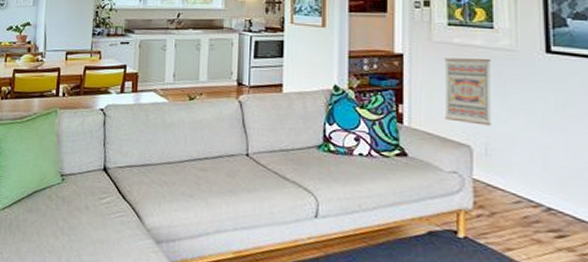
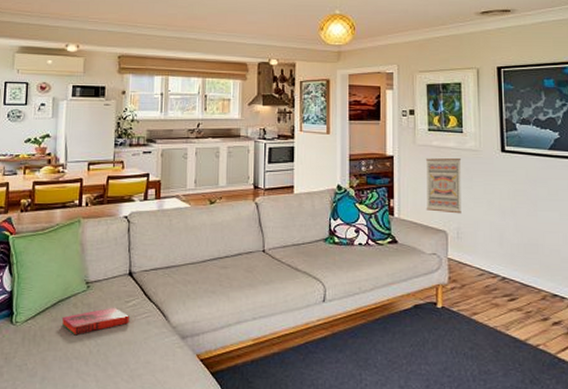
hardback book: none [36,202,103,229] -> present [61,307,129,336]

